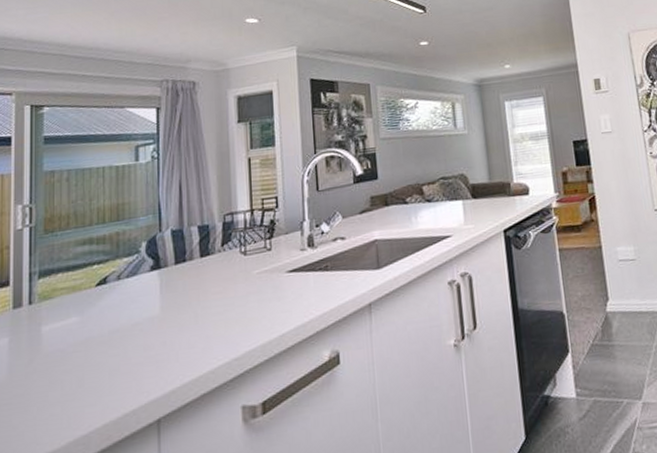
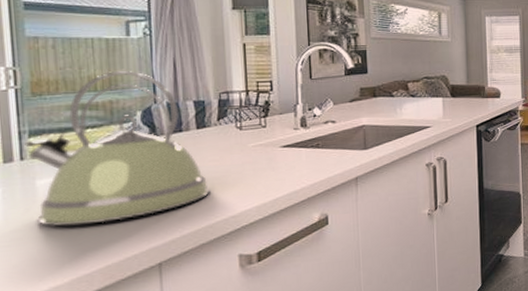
kettle: none [34,197,213,379] -> present [24,70,210,226]

